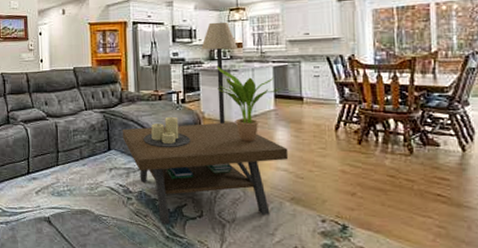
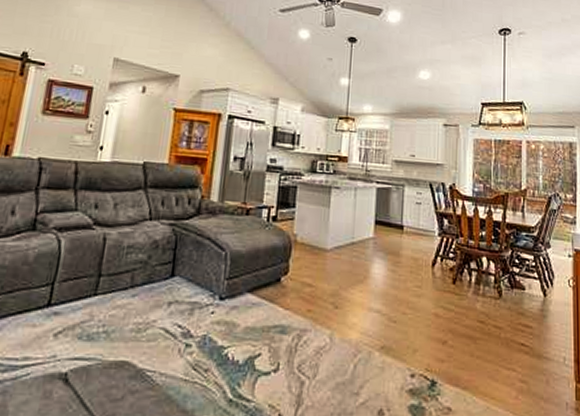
coffee table: present [122,116,289,225] -> none [192,236,384,383]
floor lamp: present [201,22,237,124] -> none [303,129,342,250]
potted plant: present [217,65,280,143] -> none [315,179,382,276]

